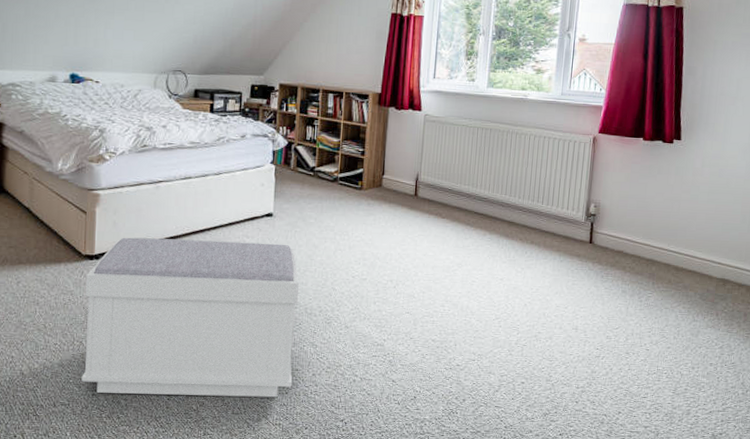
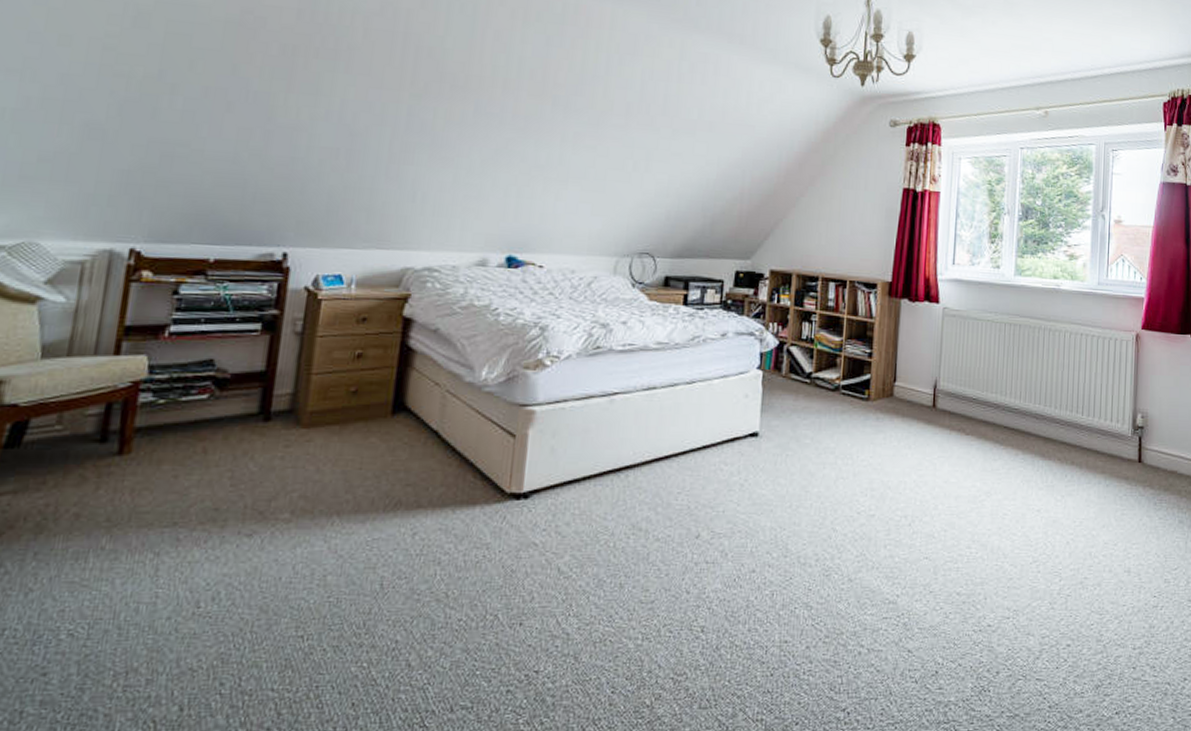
bench: present [81,237,299,398] -> none [492,468,790,688]

